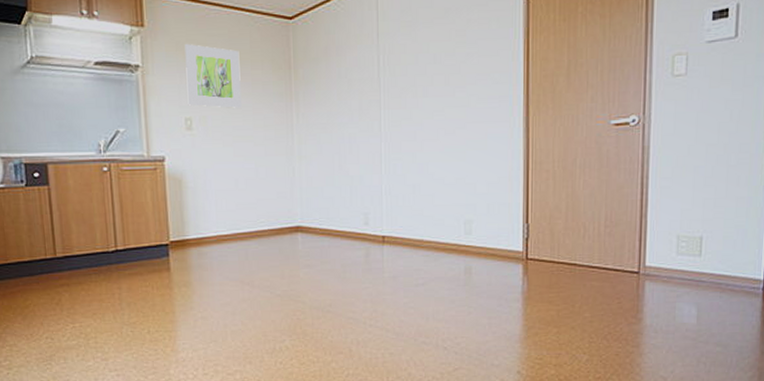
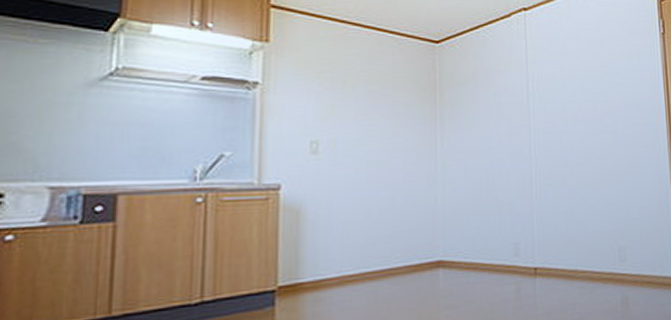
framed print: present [185,44,242,108] -> none [315,62,380,131]

